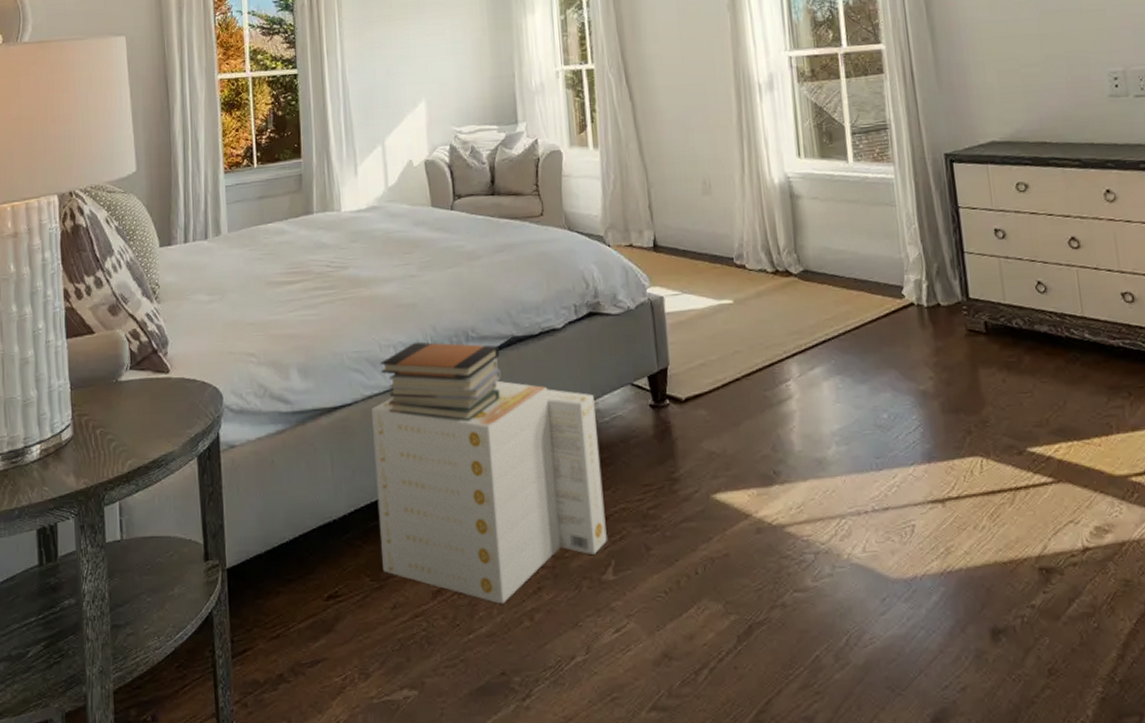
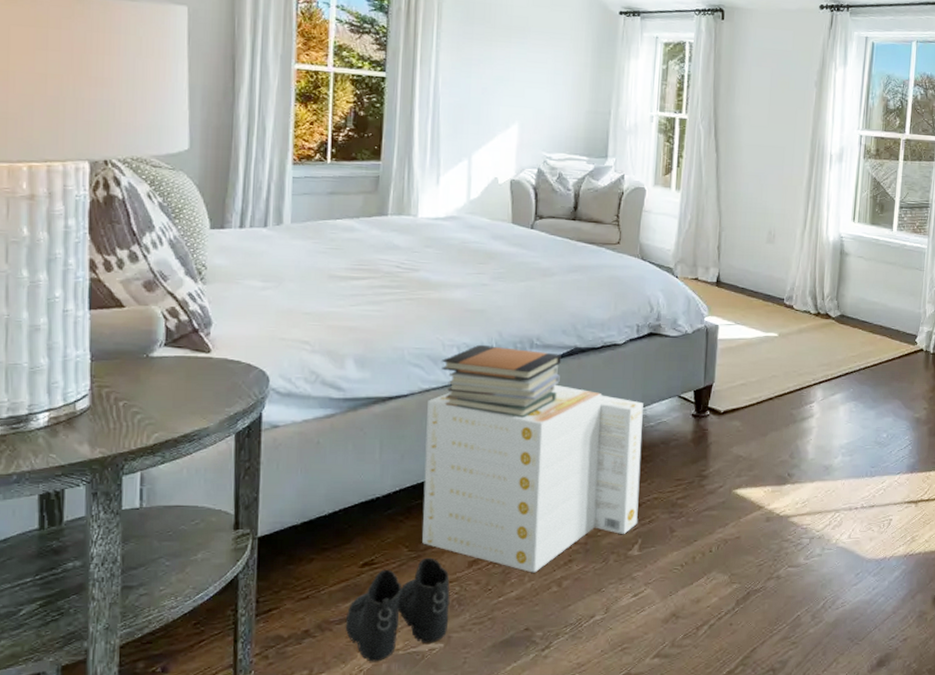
boots: none [317,588,420,712] -> present [346,557,450,662]

